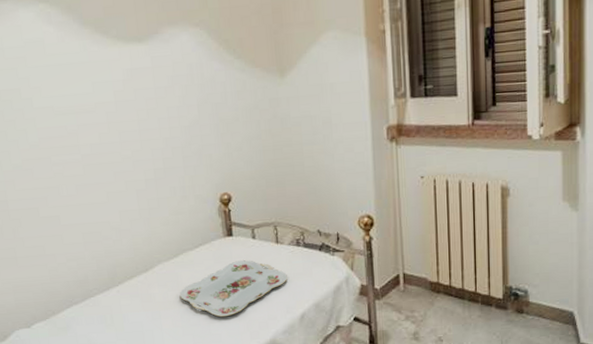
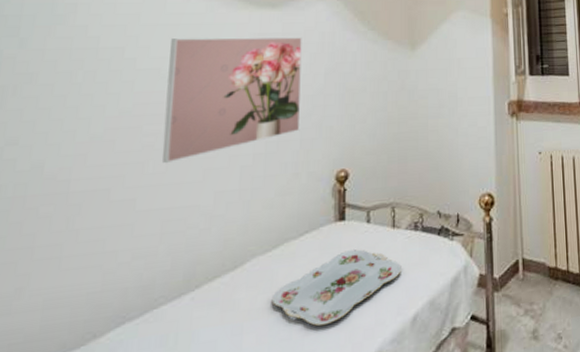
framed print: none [56,70,182,187] -> present [162,37,302,163]

